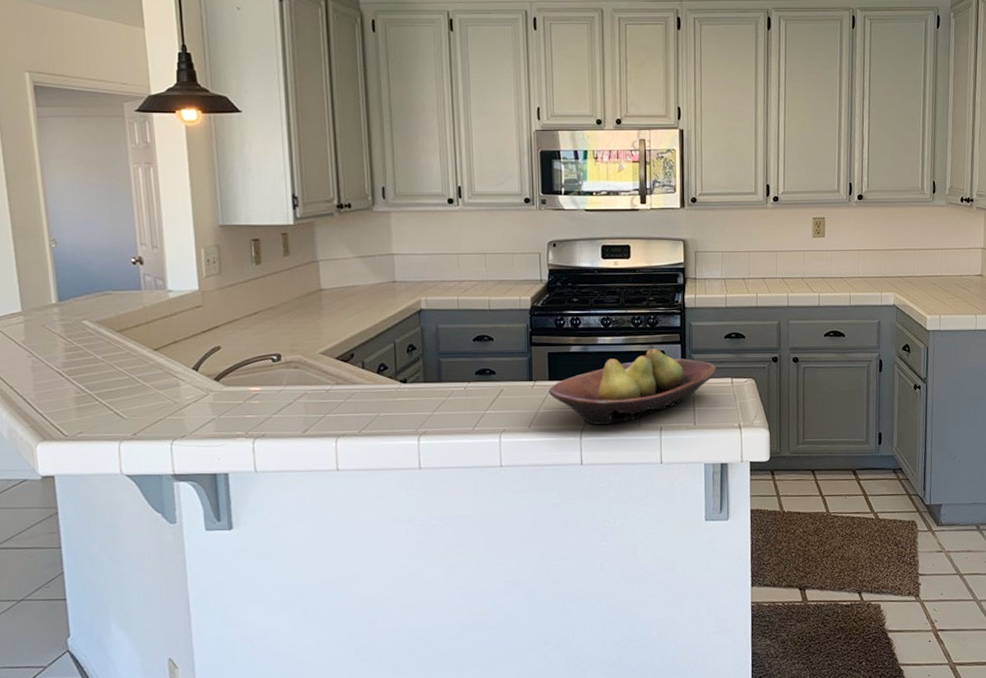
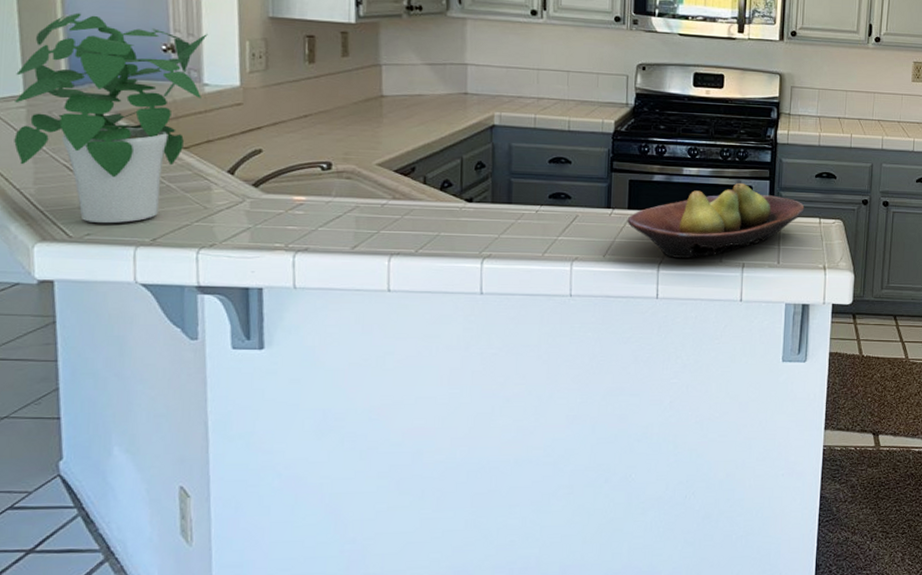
potted plant: none [14,235,169,423] -> present [14,13,208,224]

